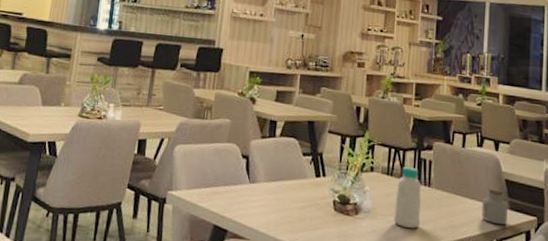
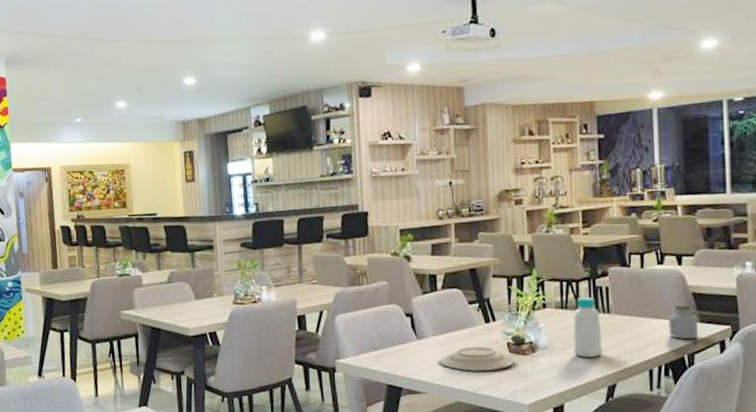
plate: none [267,198,339,227] -> present [439,346,515,371]

